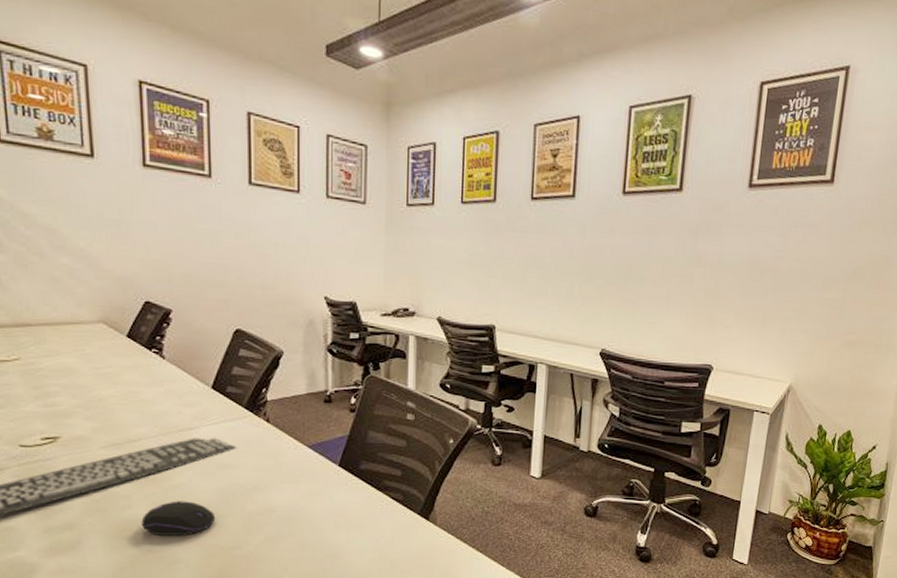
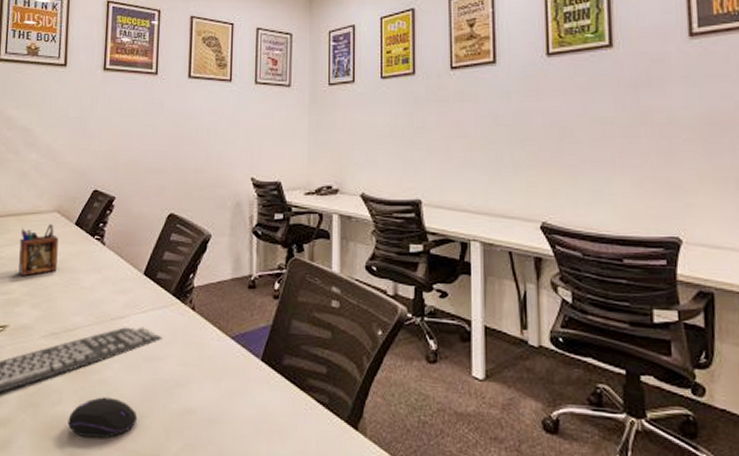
desk organizer: none [60,335,110,388] -> present [18,224,59,276]

